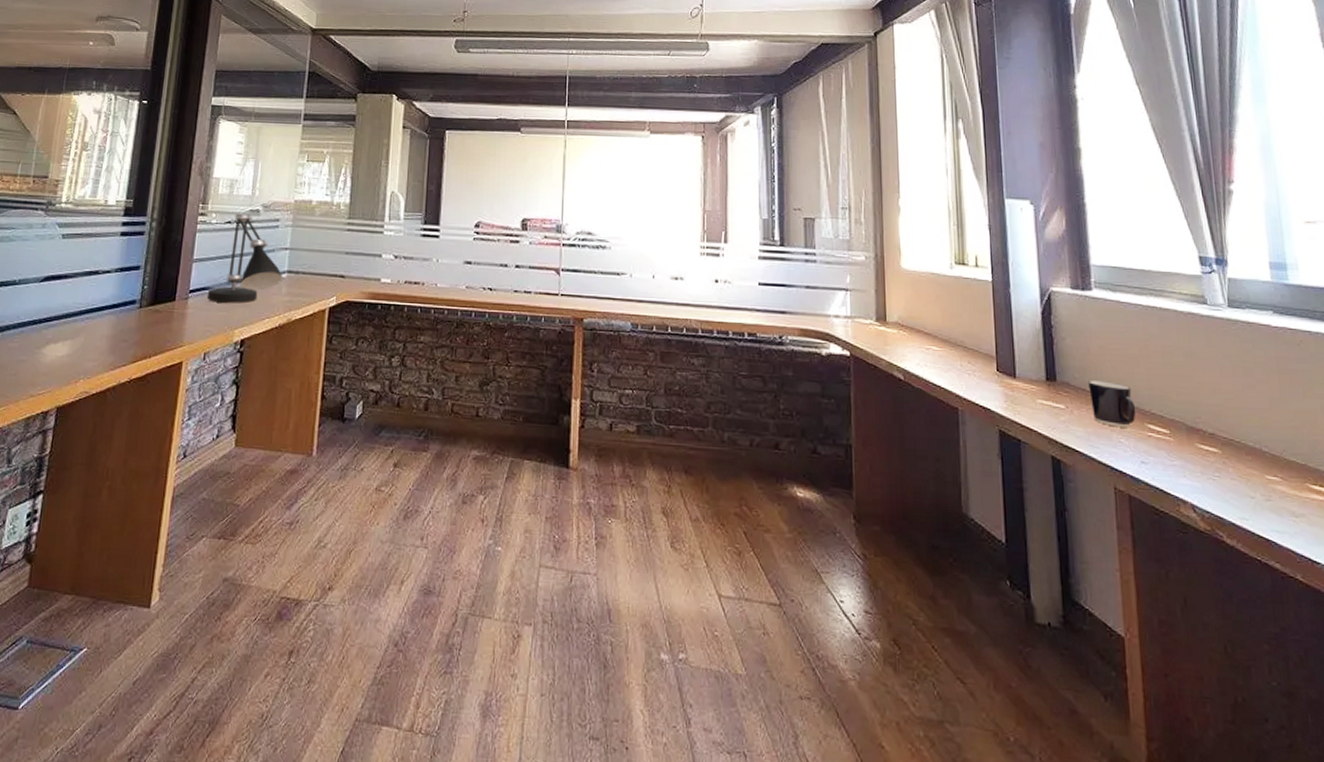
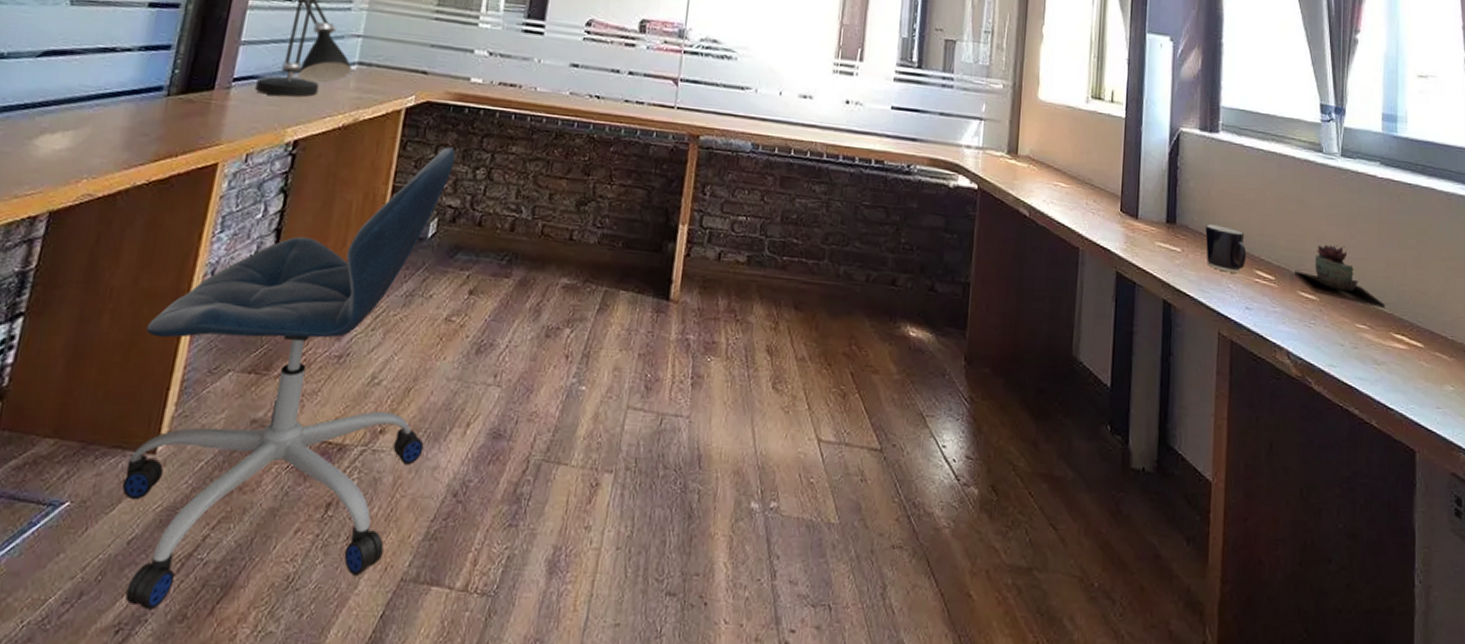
office chair: none [126,339,373,742] -> present [122,147,456,610]
succulent plant: none [1190,396,1298,459] -> present [1294,244,1386,308]

